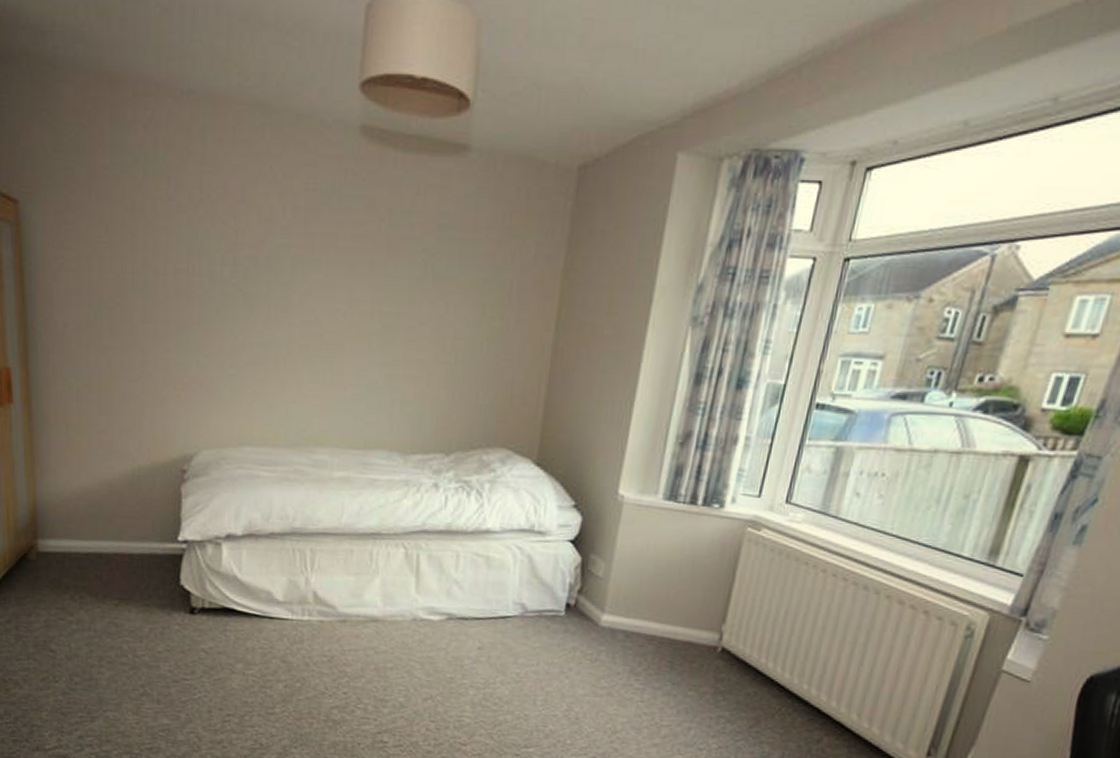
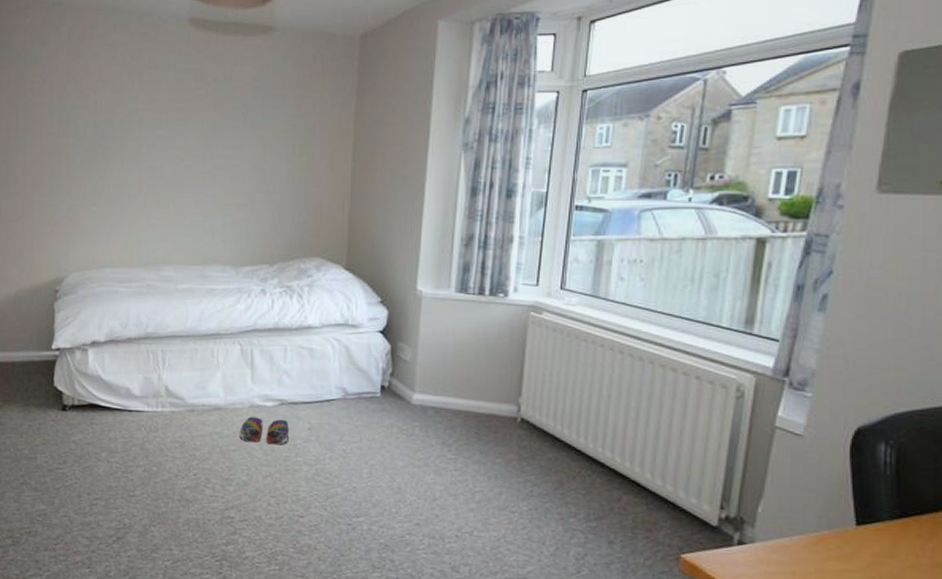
slippers: none [398,631,456,665] -> present [240,416,289,445]

